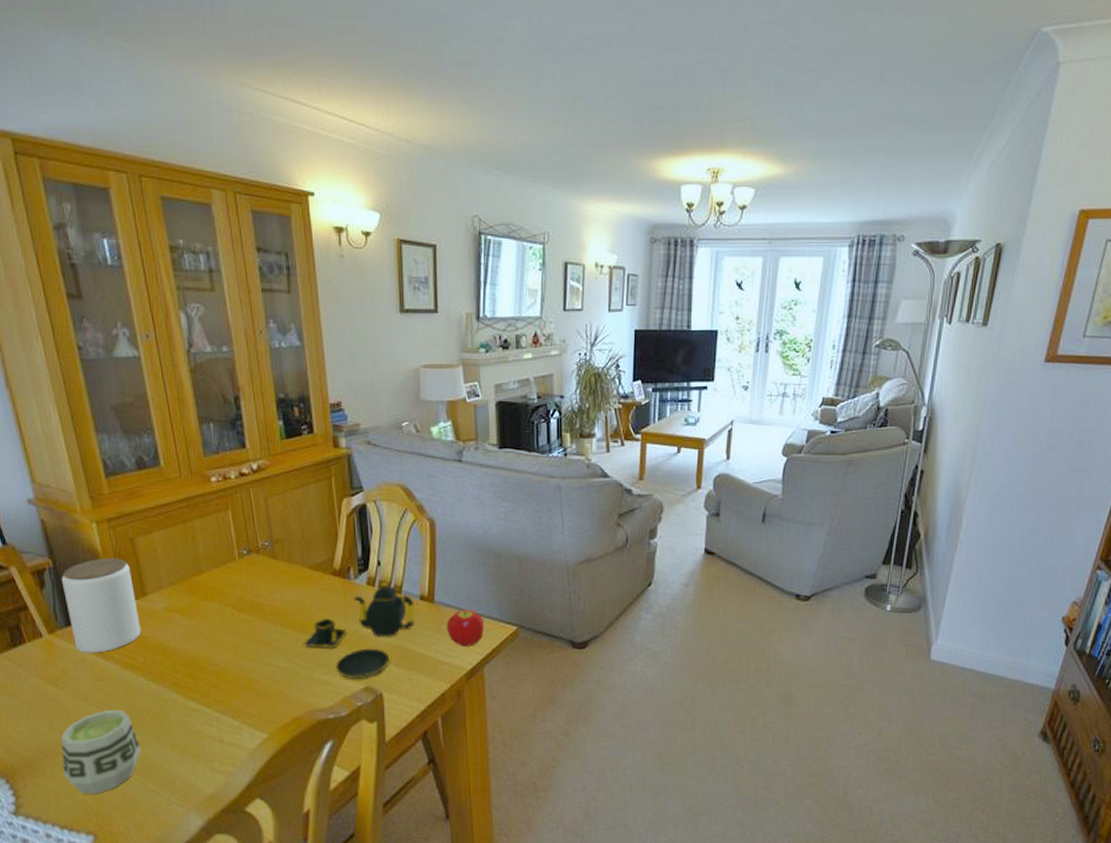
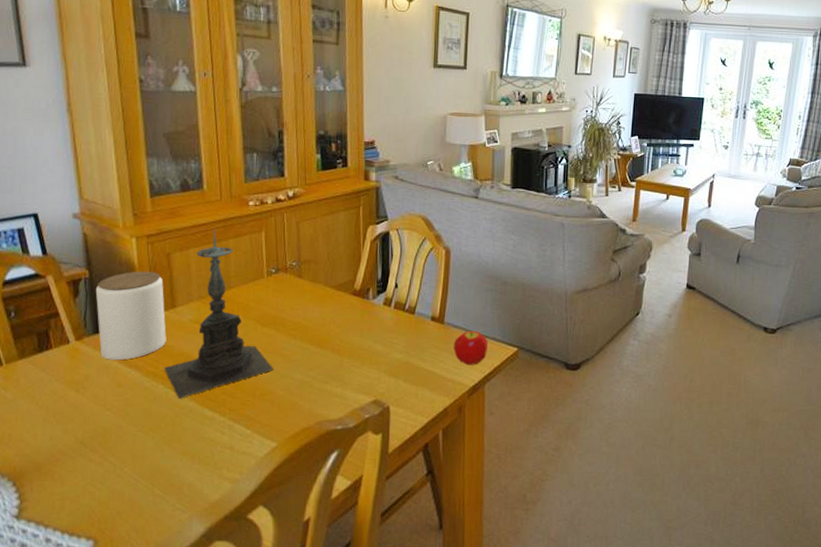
cup: present [61,711,141,794] -> none [72,416,152,499]
candle holder: none [142,510,256,692] -> present [164,229,274,400]
teapot: present [304,583,414,680] -> none [320,304,426,393]

